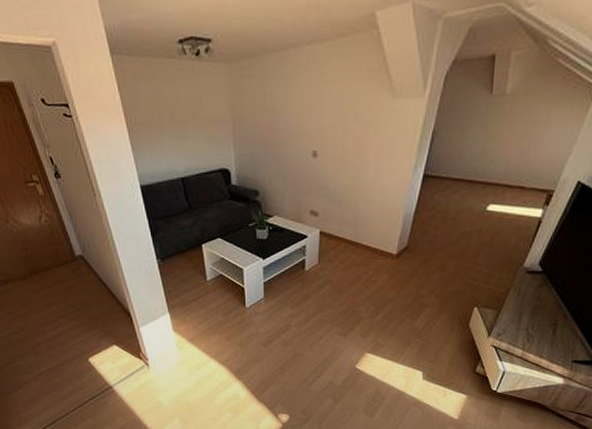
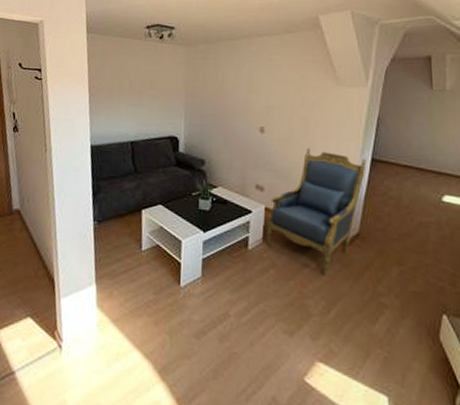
armchair: none [322,169,418,285] -> present [267,148,367,275]

